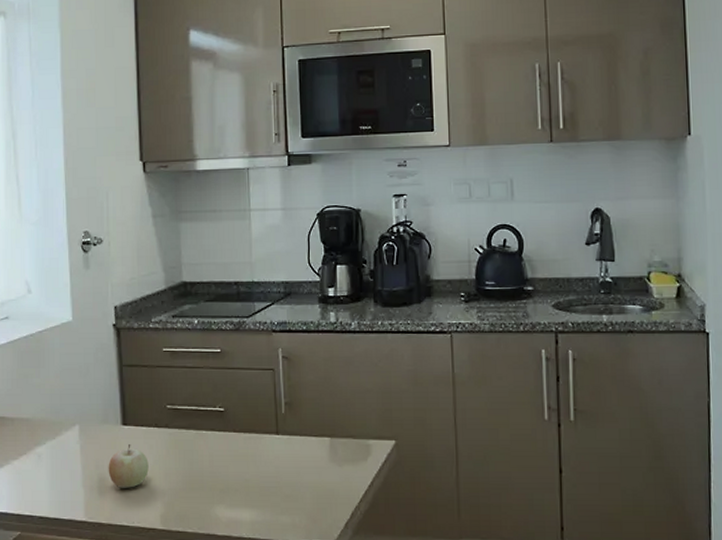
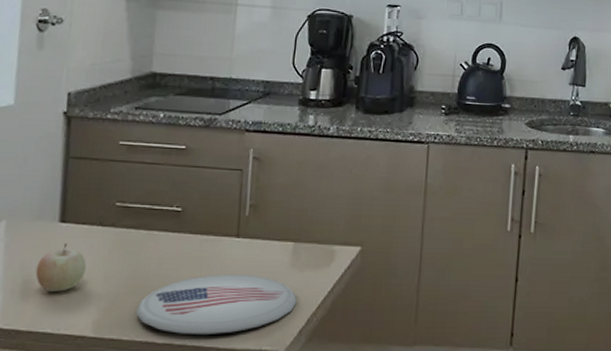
plate: none [195,469,340,528] -> present [135,274,297,336]

